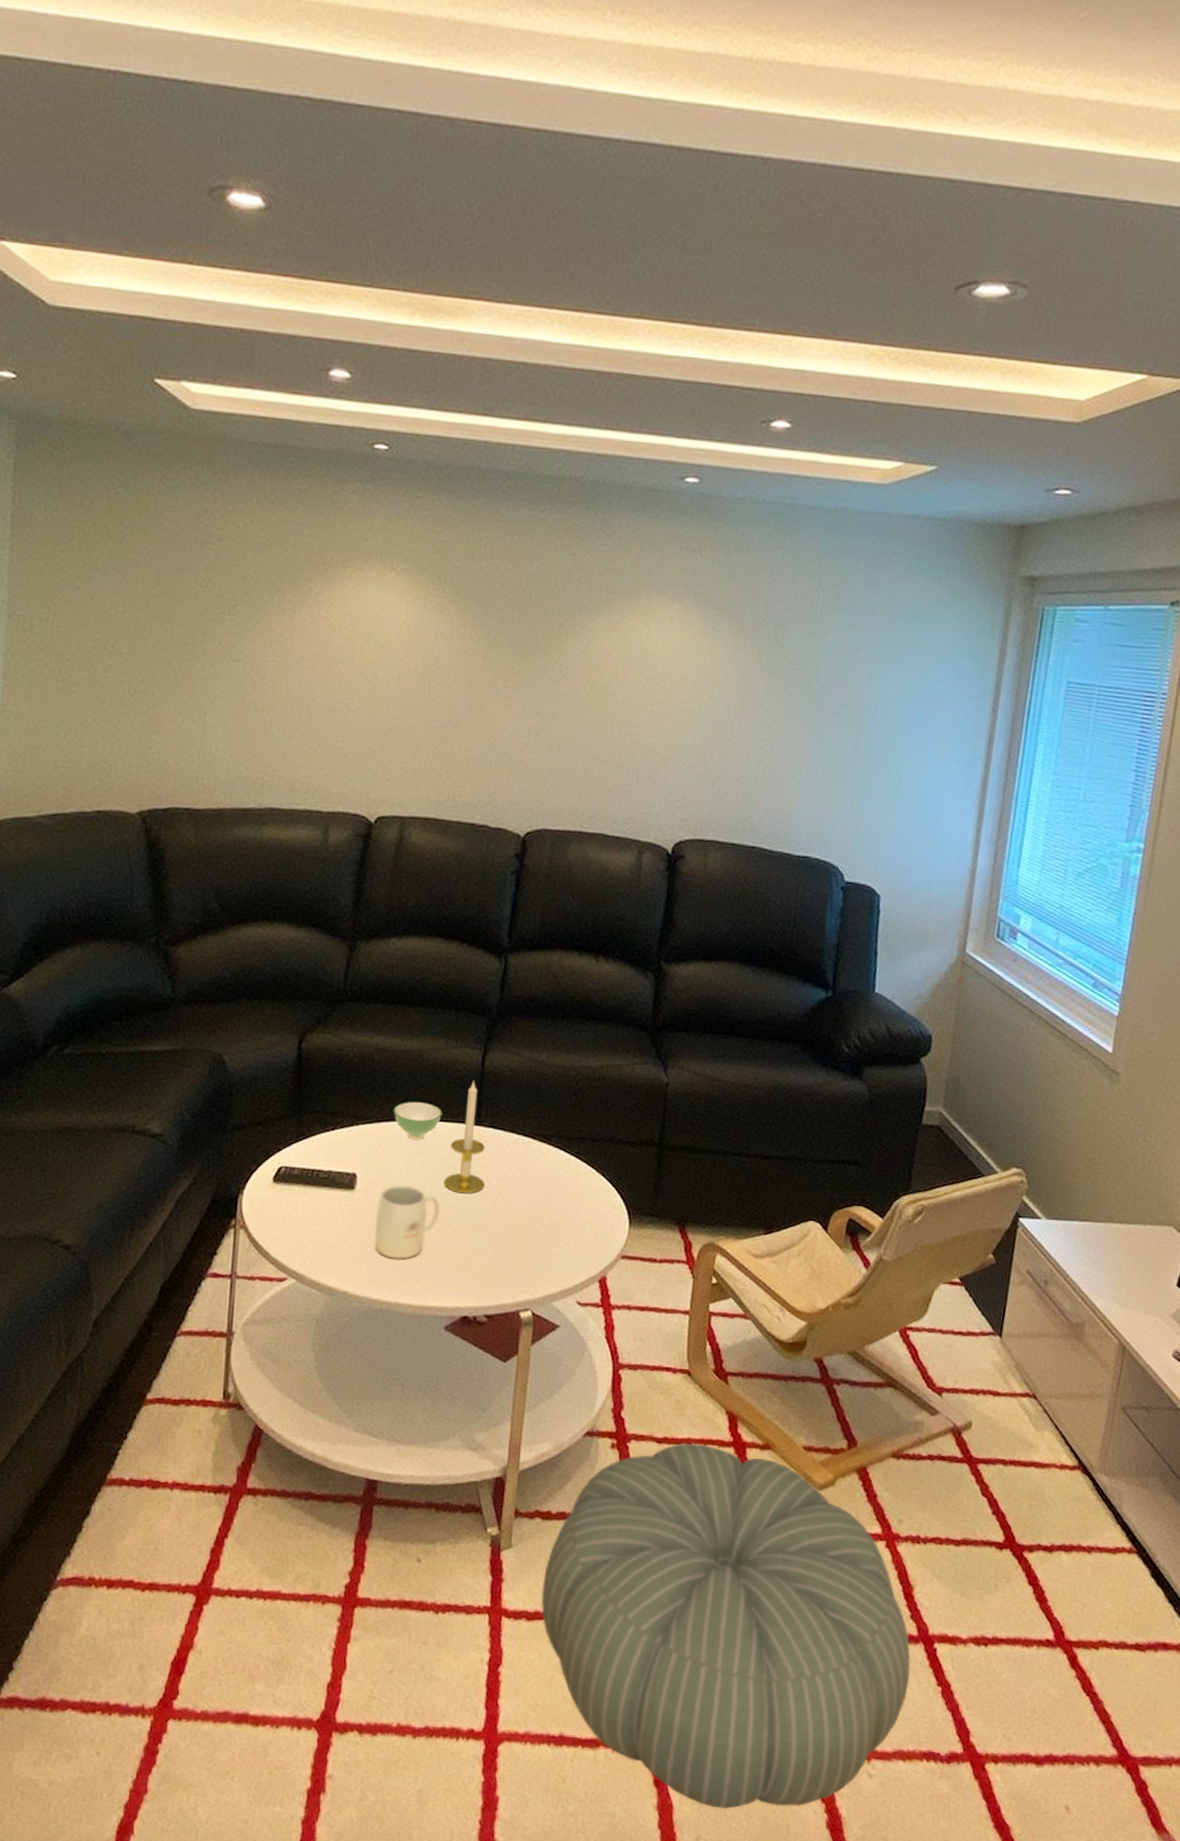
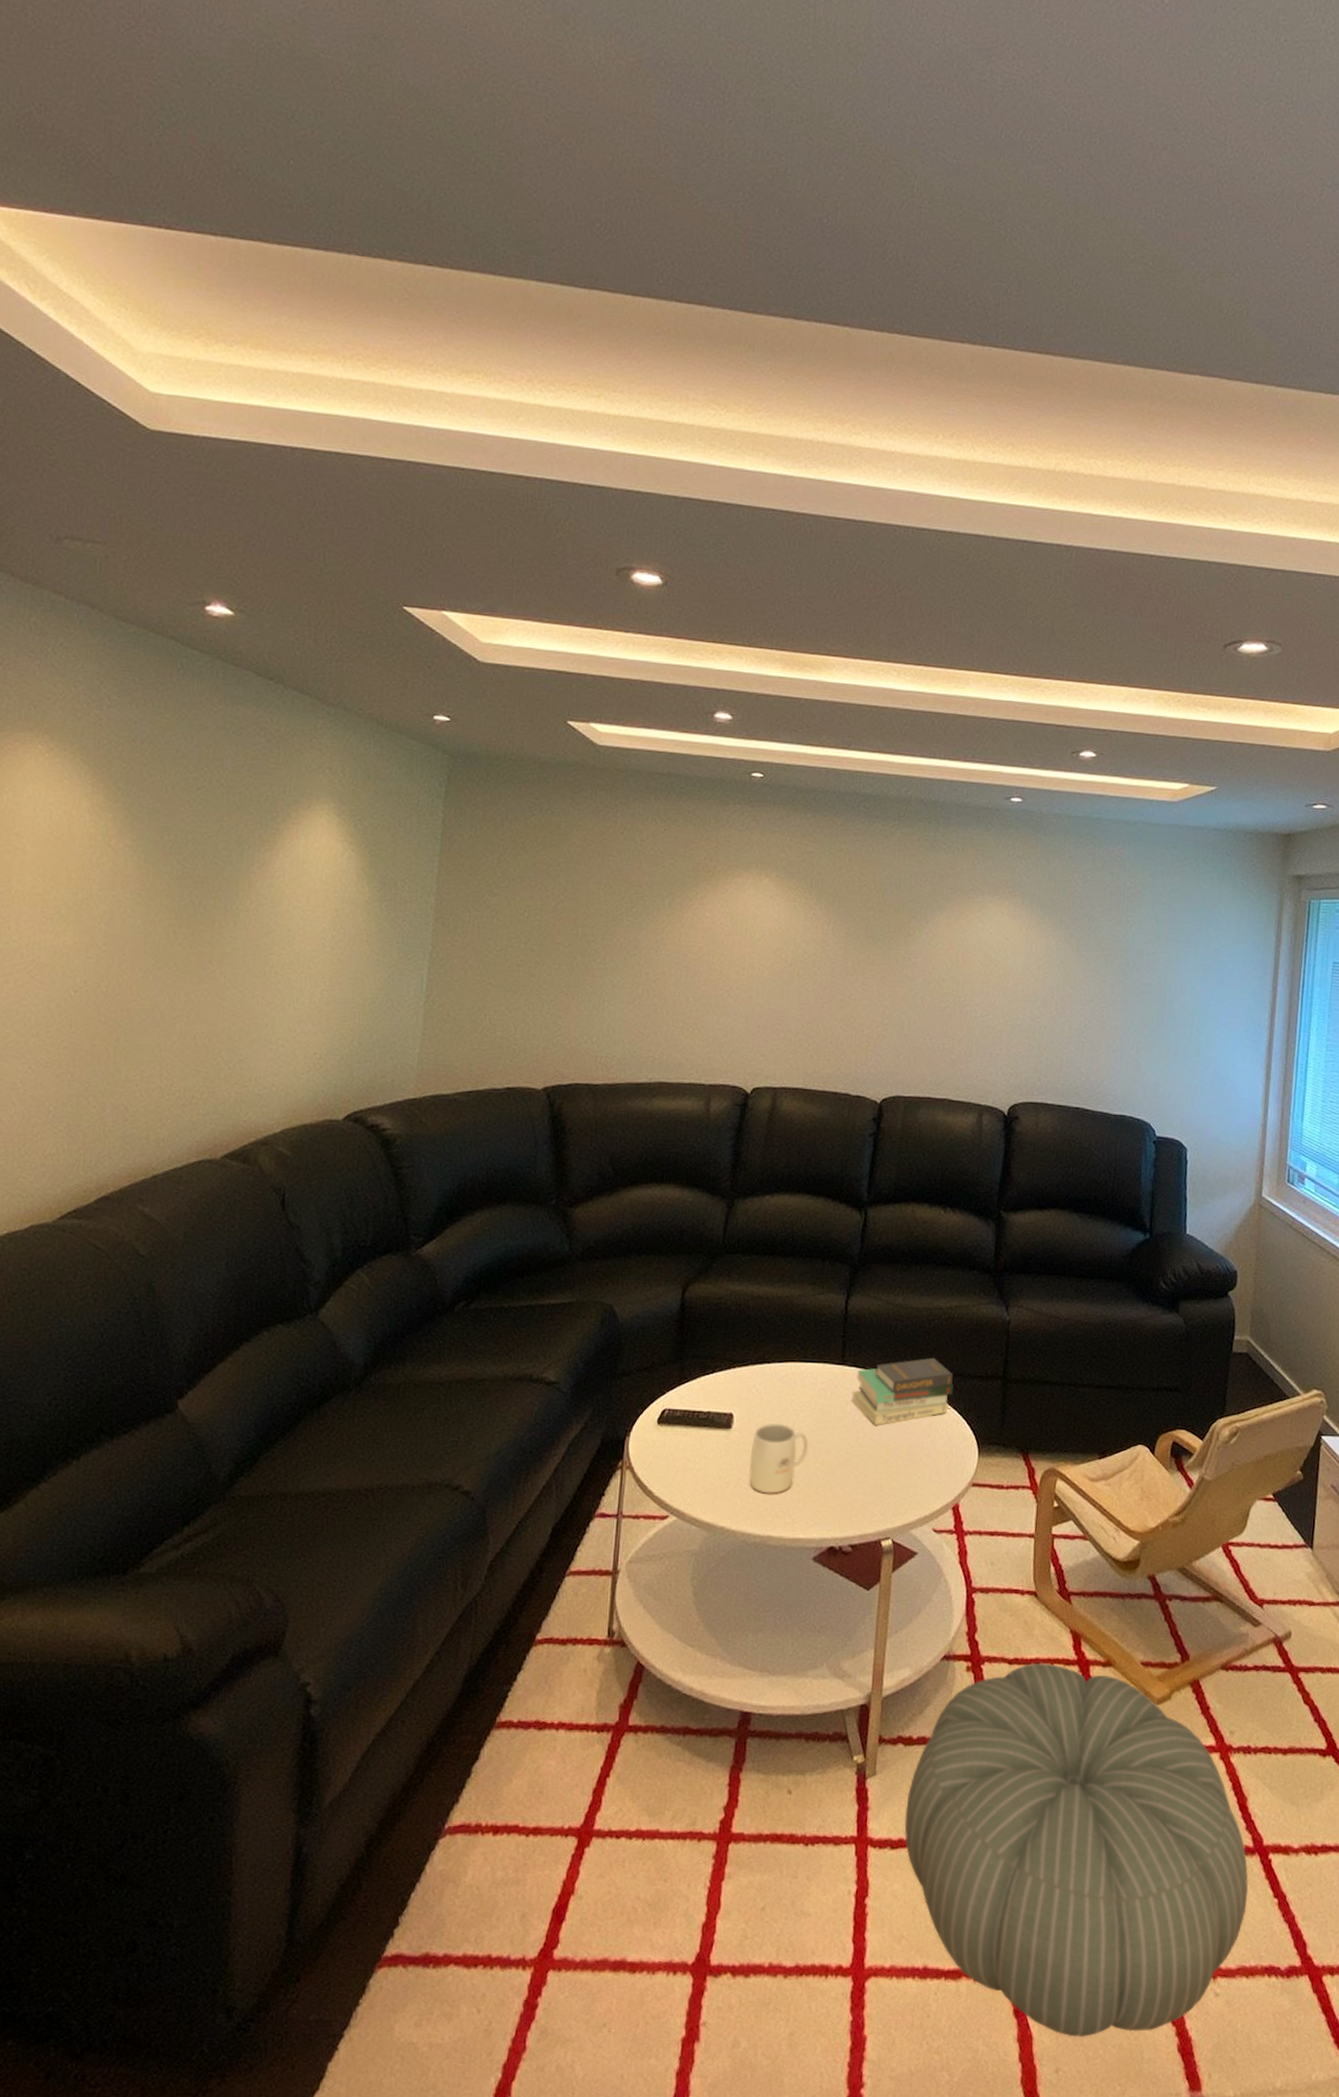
bowl: present [393,1101,443,1140] -> none [766,1344,810,1380]
candle: present [444,1079,485,1194] -> none [812,1322,849,1430]
books: none [488,1120,603,1192] -> present [851,1357,953,1426]

